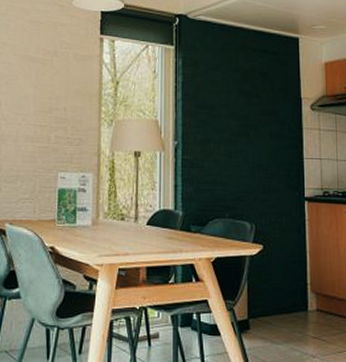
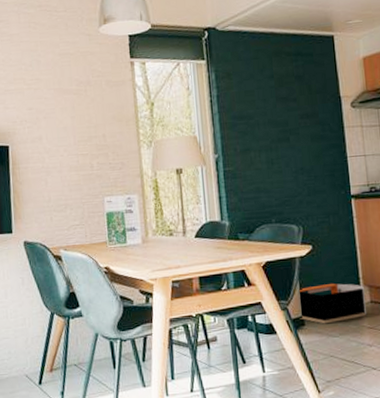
storage bin: none [245,286,312,330] -> present [300,283,366,324]

